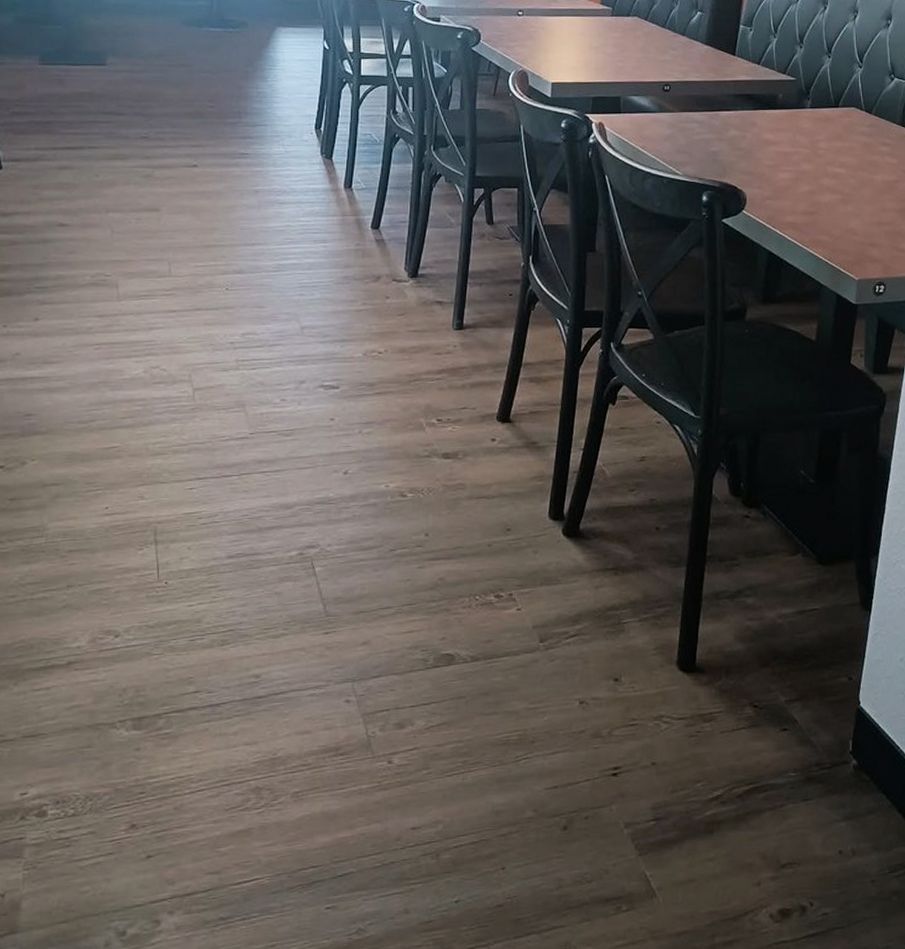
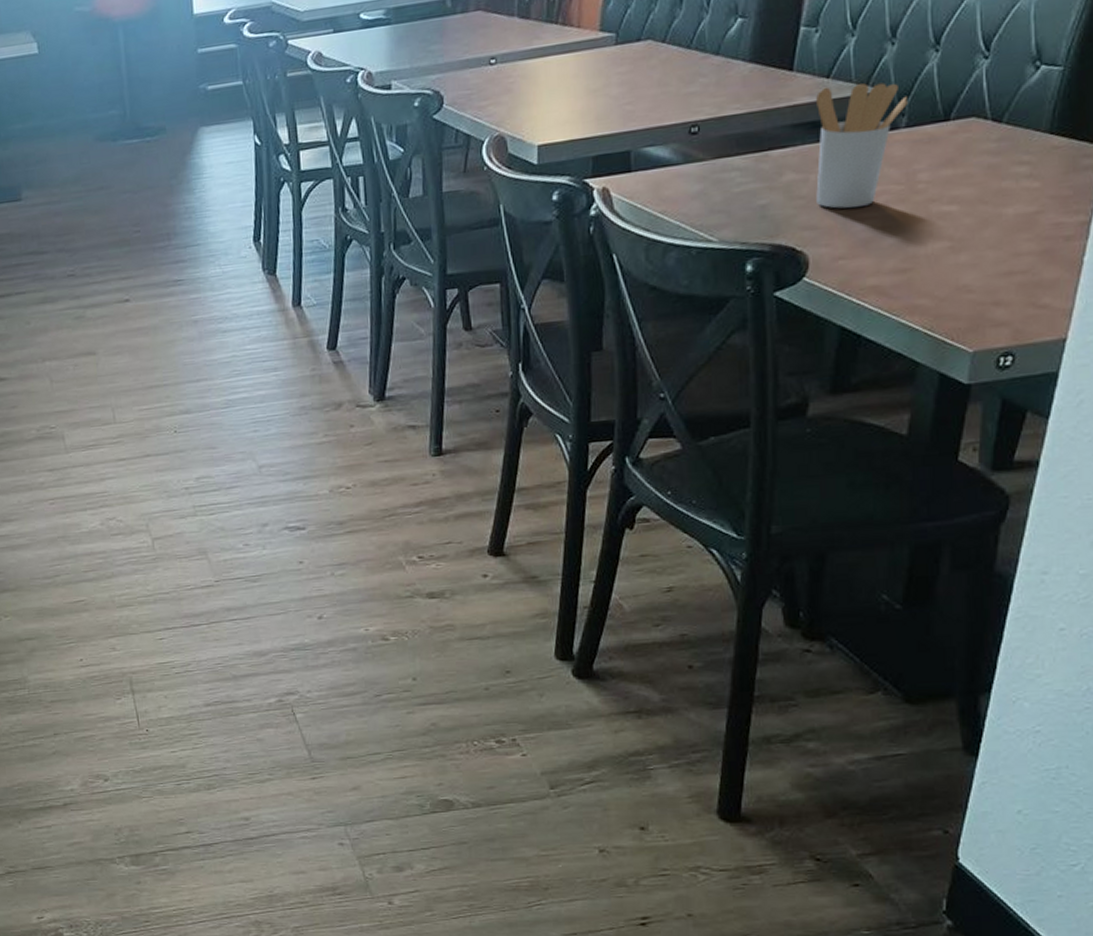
utensil holder: none [751,71,812,161] -> present [816,83,909,209]

